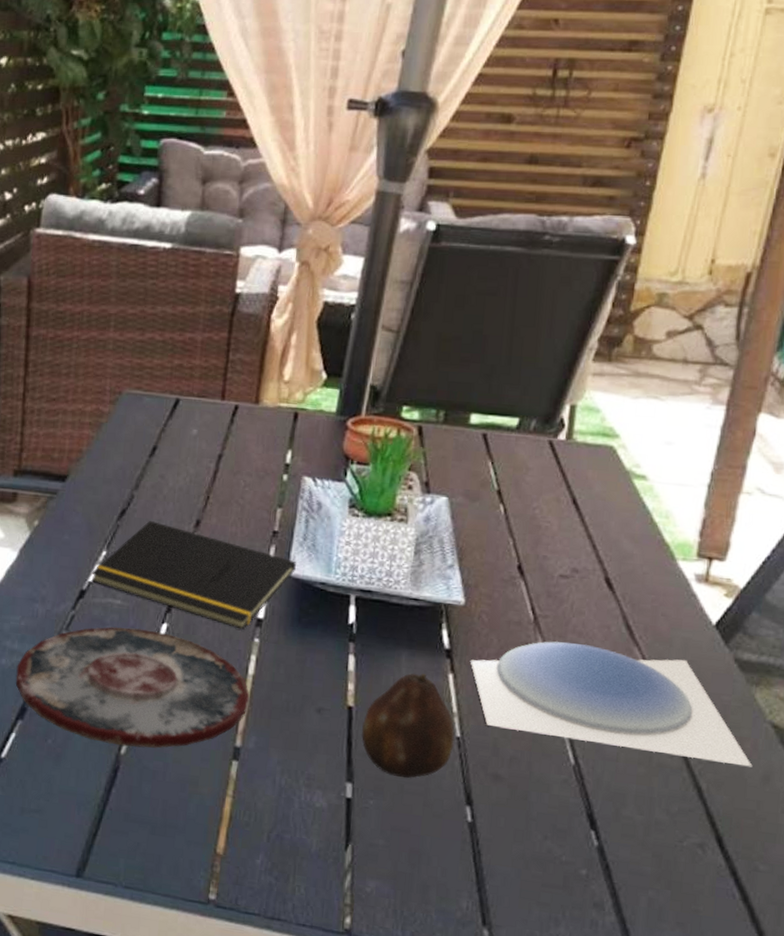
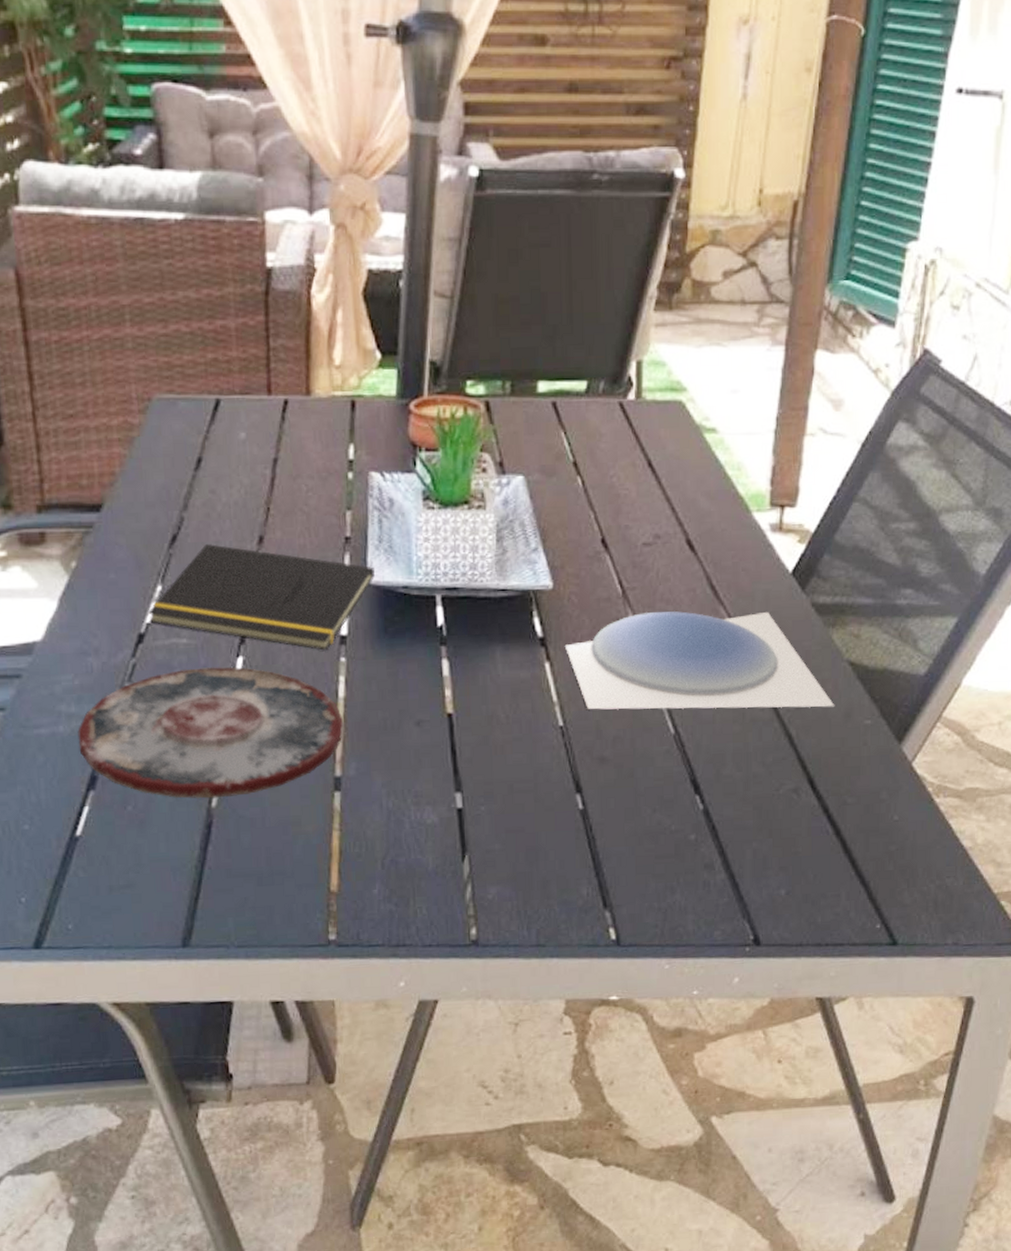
fruit: present [361,673,455,778] -> none [465,667,558,777]

